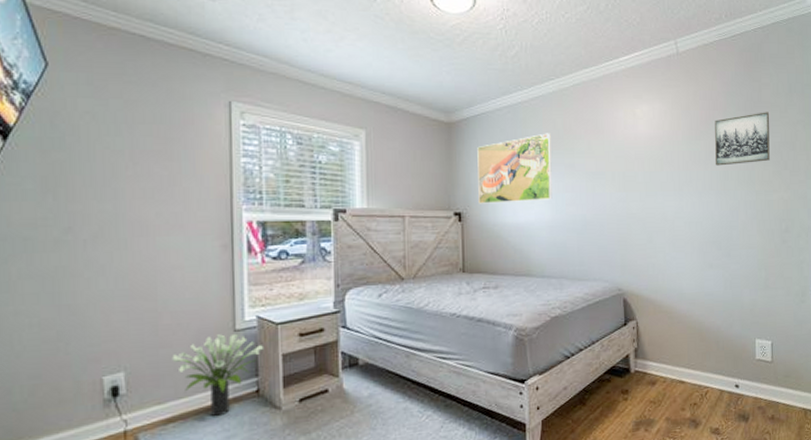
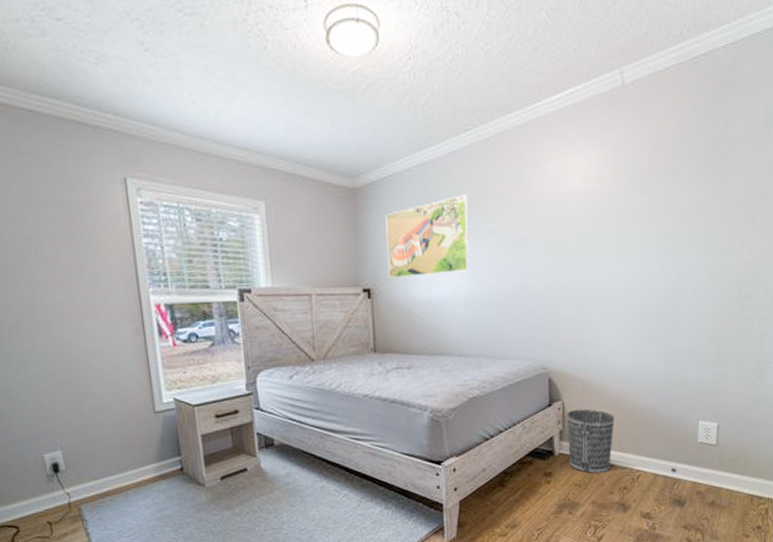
potted plant: present [172,333,264,417] -> none [101,415,184,492]
wastebasket: none [640,328,684,391] -> present [567,409,615,474]
wall art: present [715,112,770,166] -> none [664,153,736,224]

